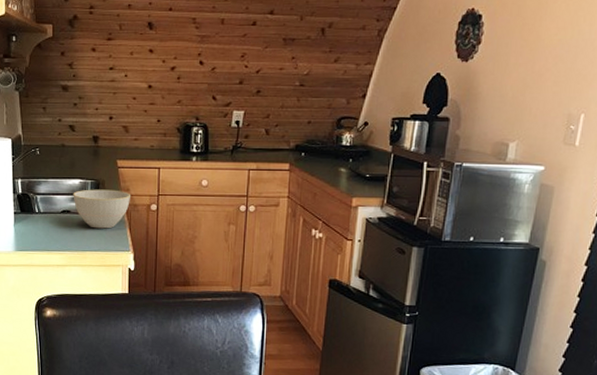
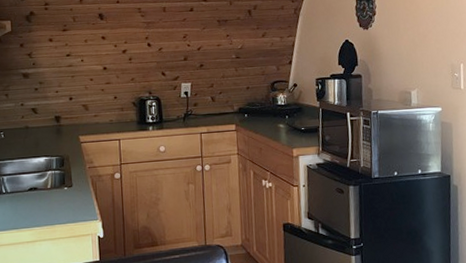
bowl: present [73,189,130,229] -> none [39,163,95,202]

